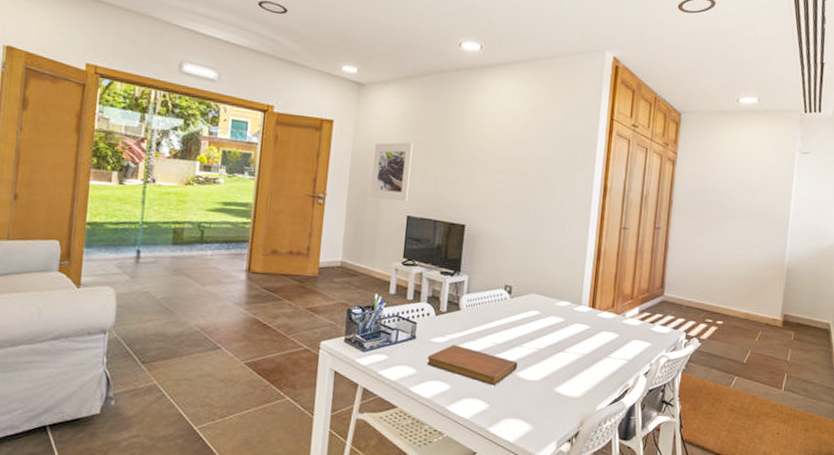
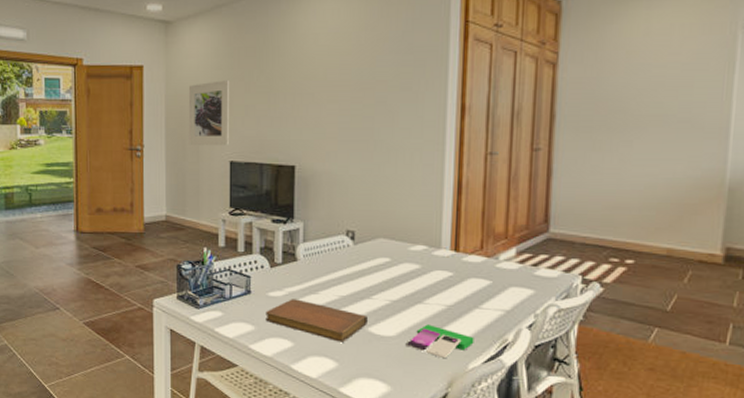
smartphone: none [547,370,603,401] -> present [405,324,474,359]

